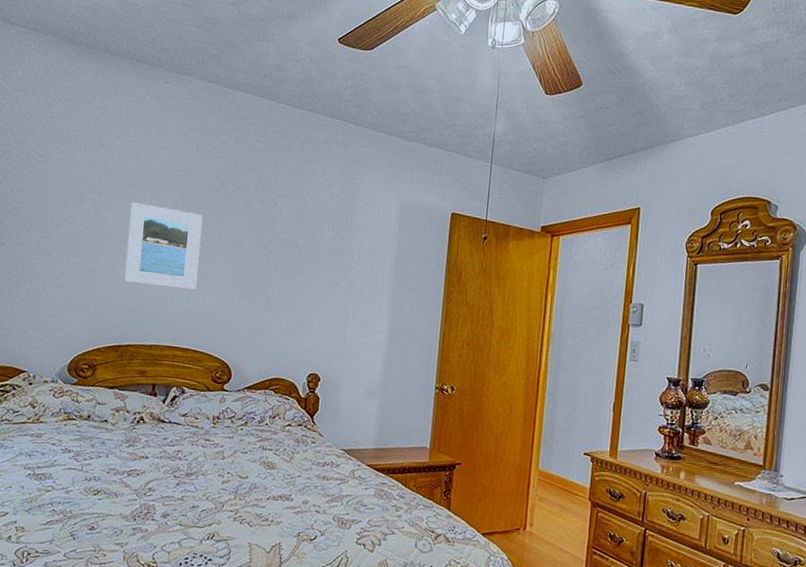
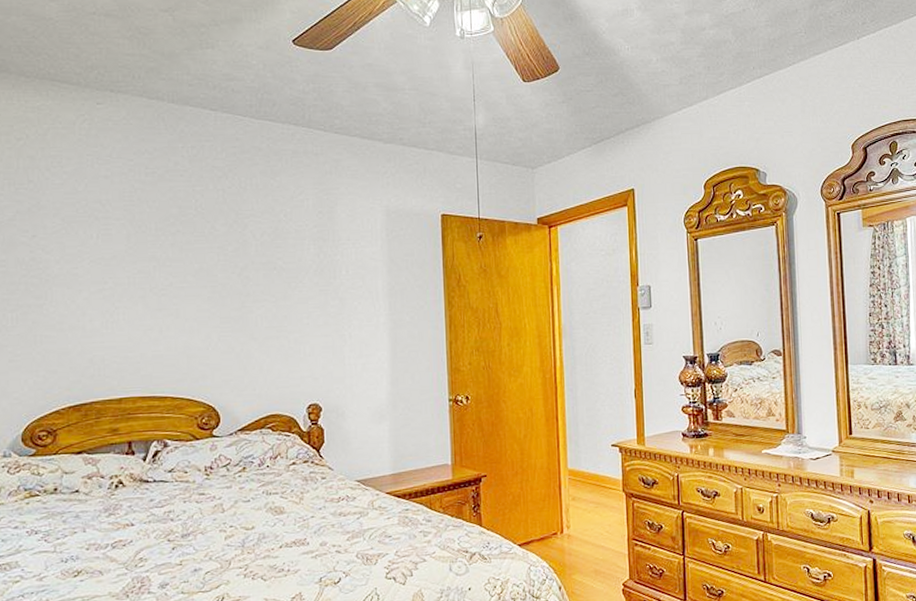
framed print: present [124,202,203,290] -> none [74,241,165,332]

